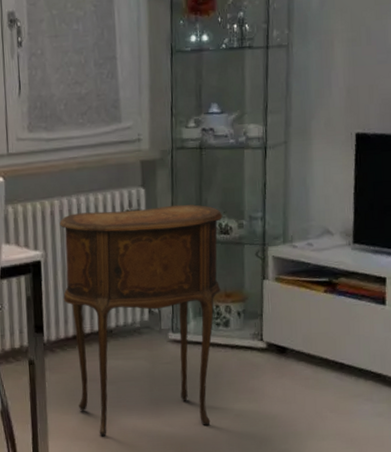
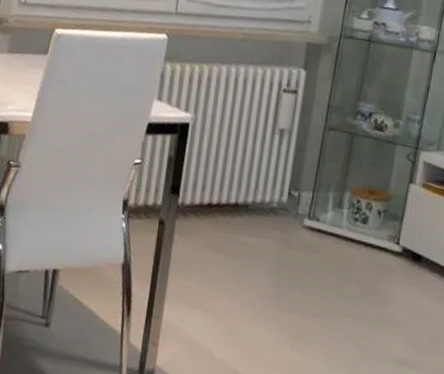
side table: present [59,204,223,437] -> none [201,82,380,320]

